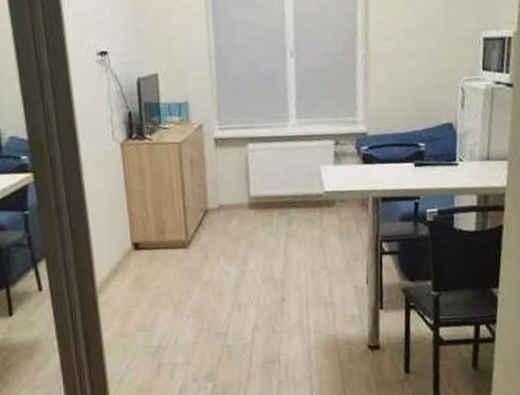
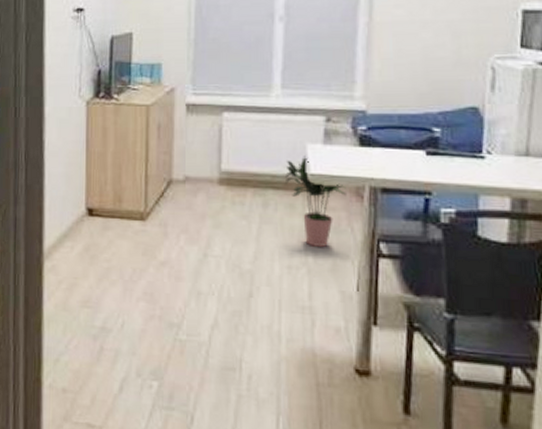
potted plant: none [304,176,355,253] -> present [284,156,346,247]

